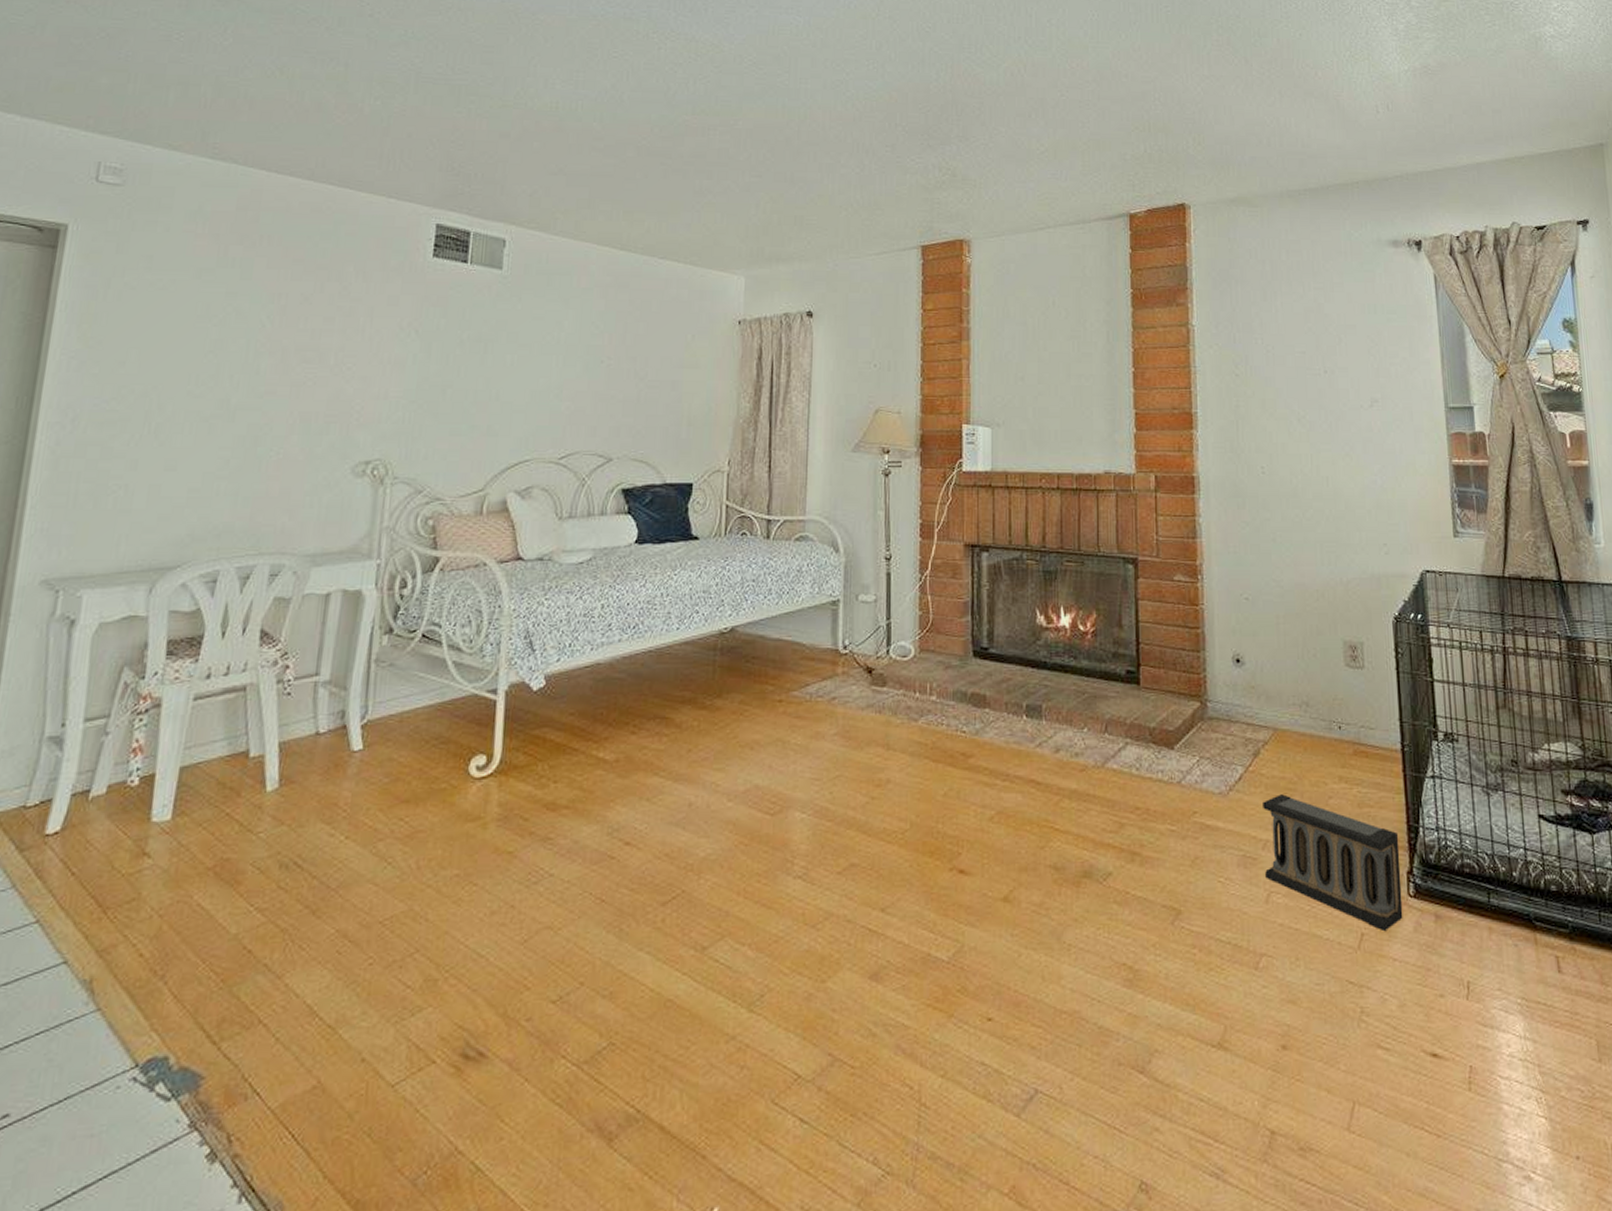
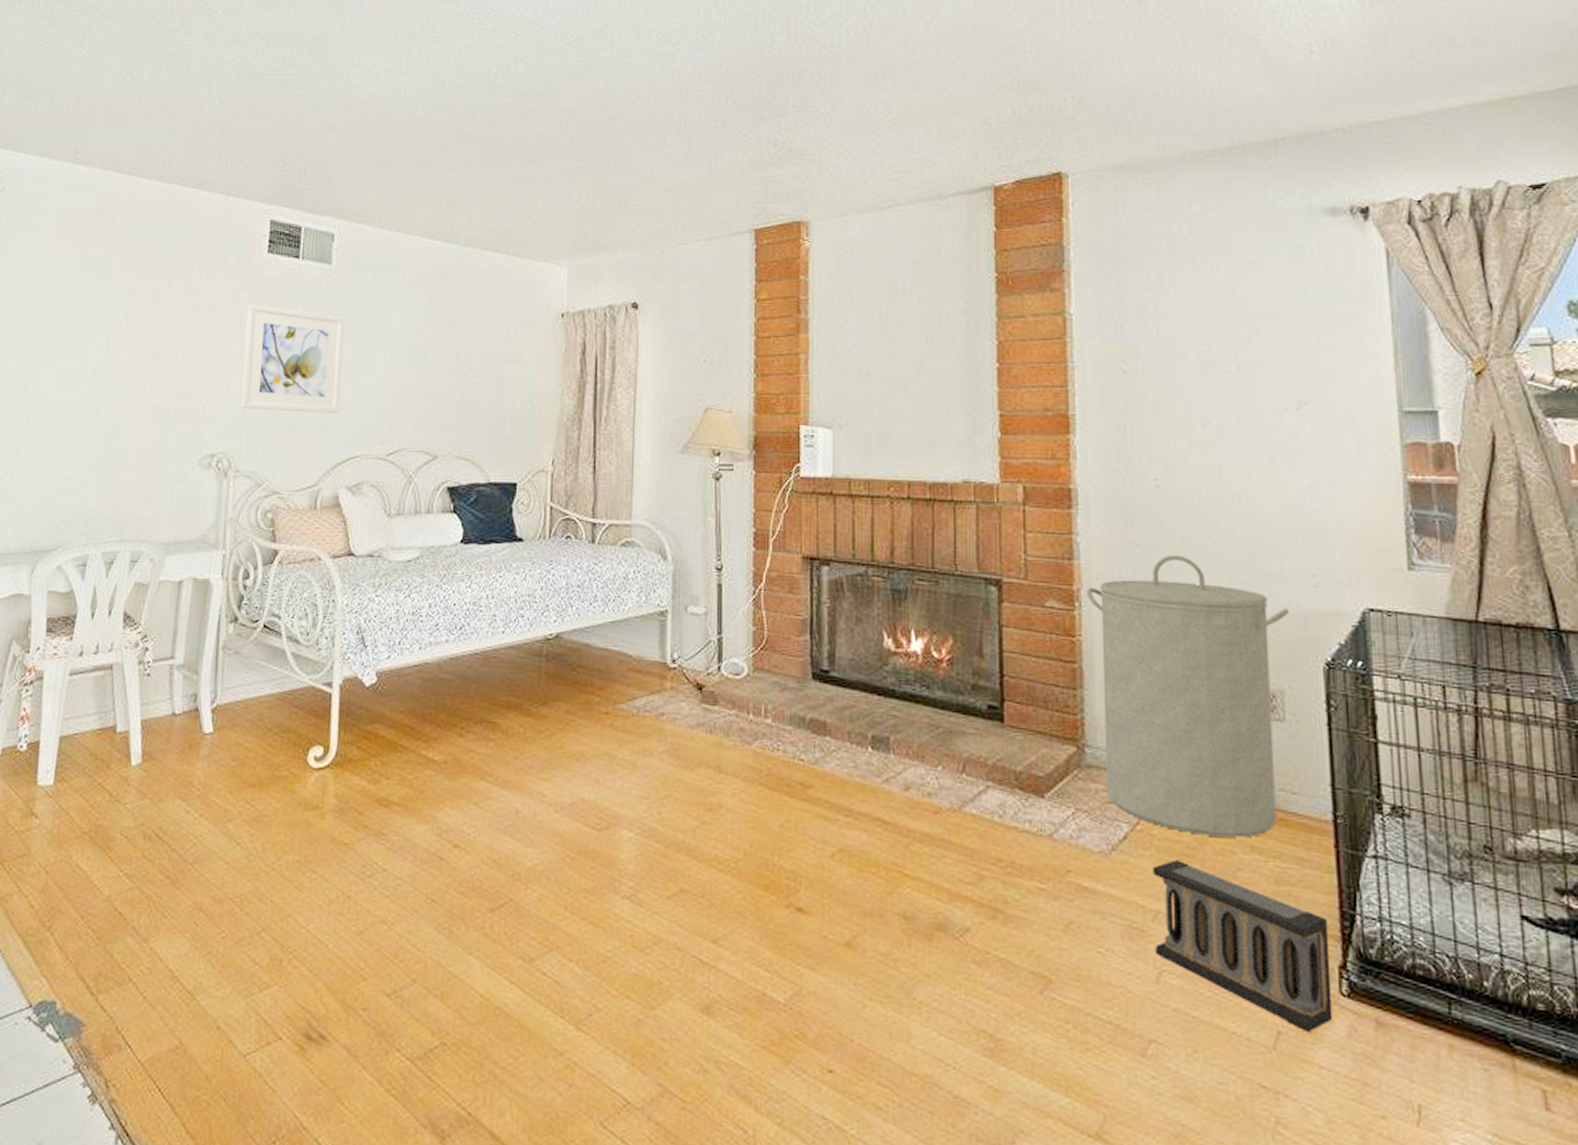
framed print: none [399,308,515,418] -> present [240,304,344,413]
laundry hamper: none [1208,531,1367,771] -> present [1087,554,1290,838]

